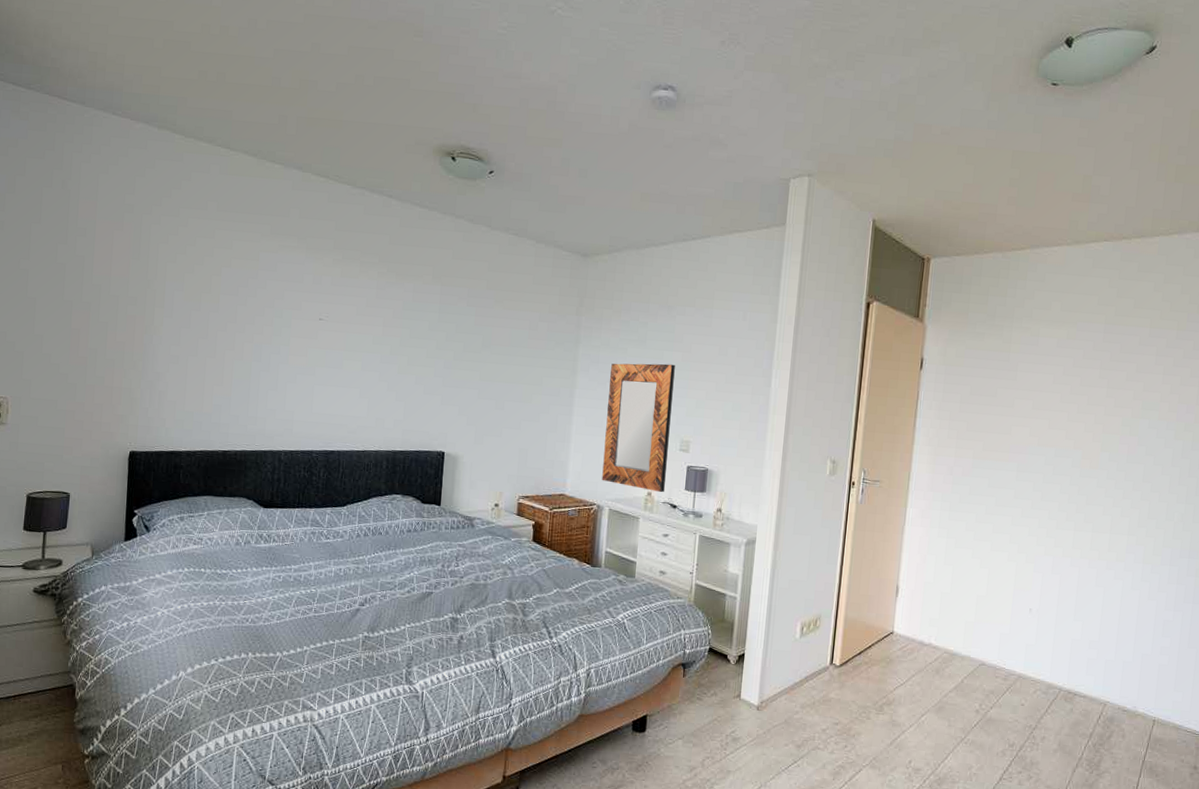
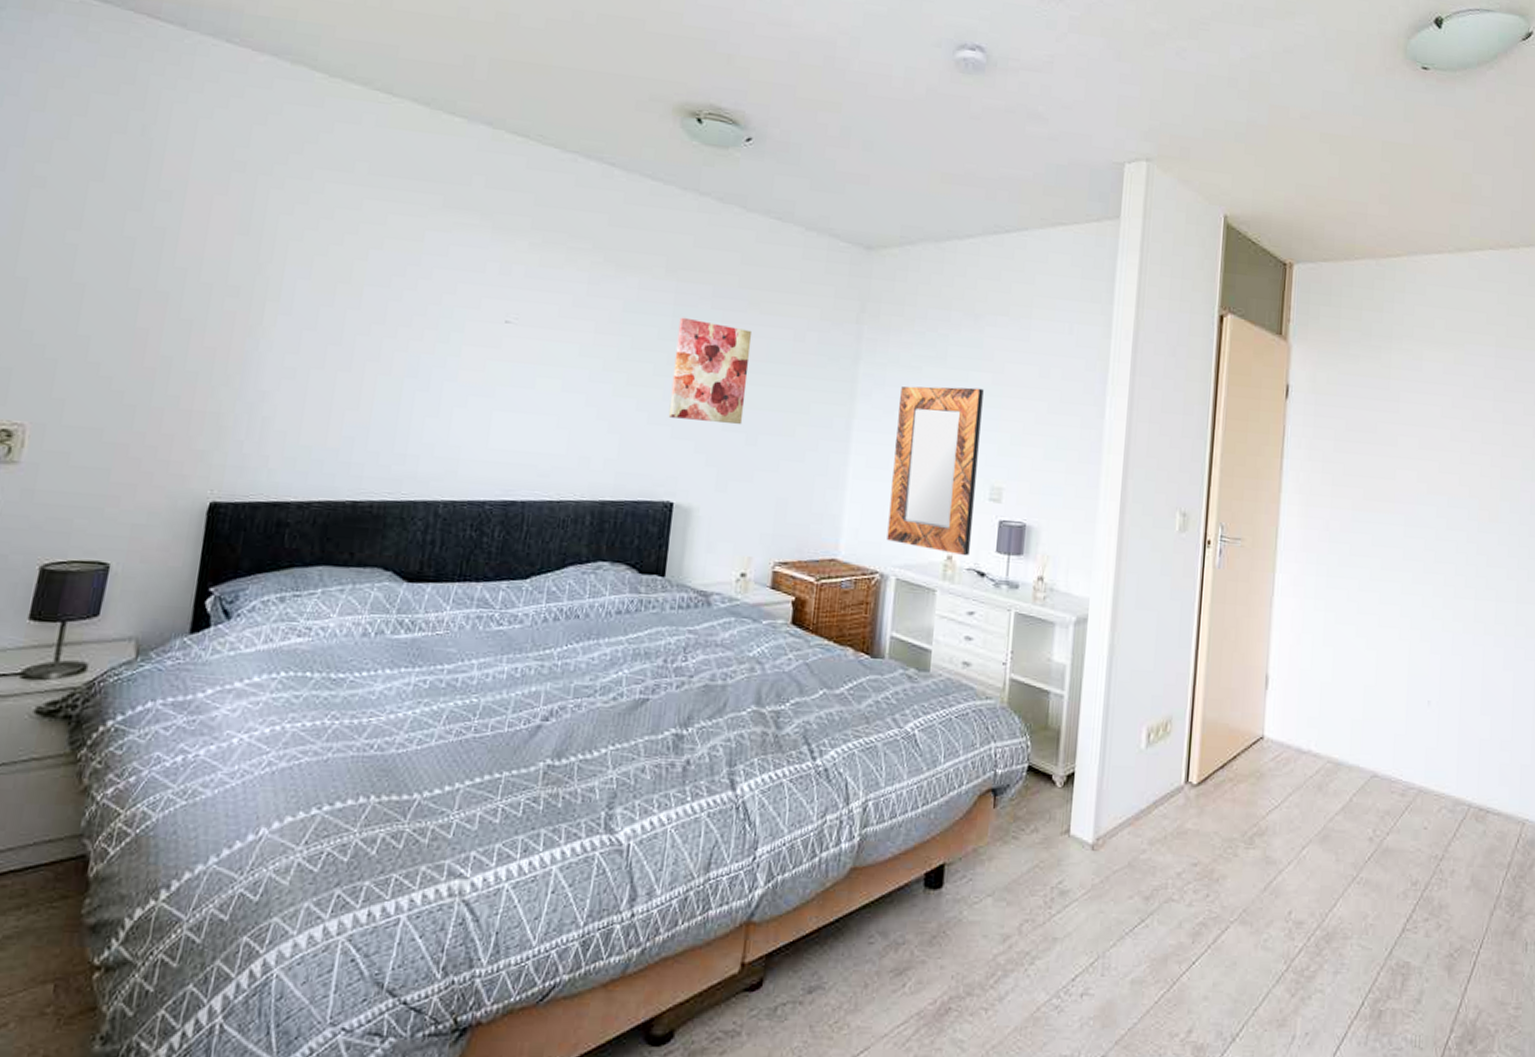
wall art: none [438,313,498,394] -> present [668,317,753,425]

